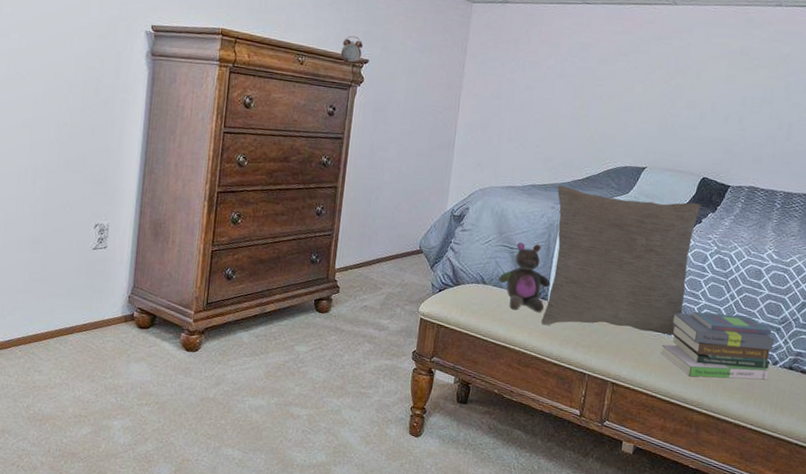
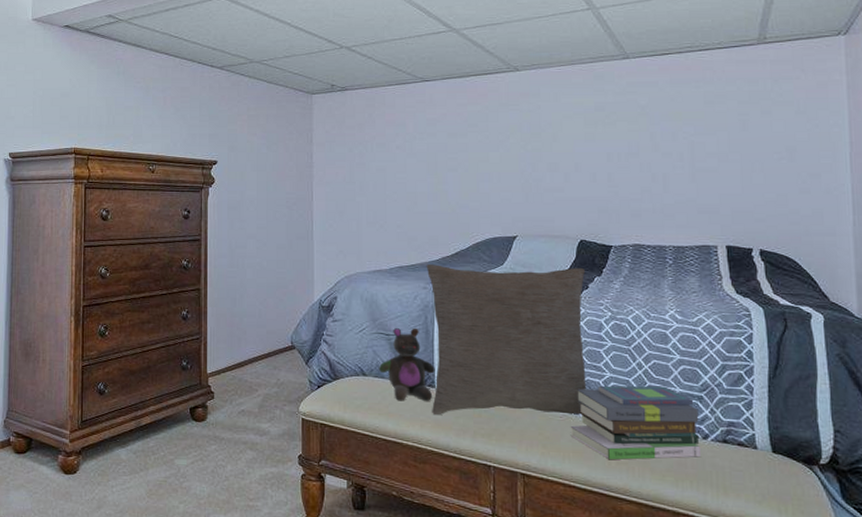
alarm clock: present [340,35,364,66] -> none [189,139,211,168]

